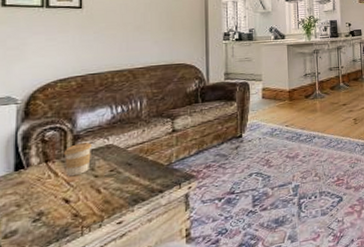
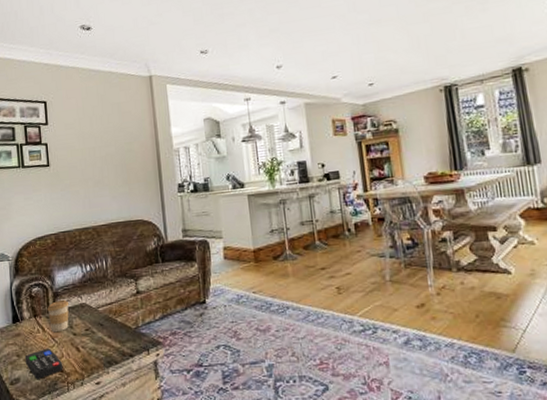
remote control: none [27,193,78,228] -> present [25,348,63,379]

